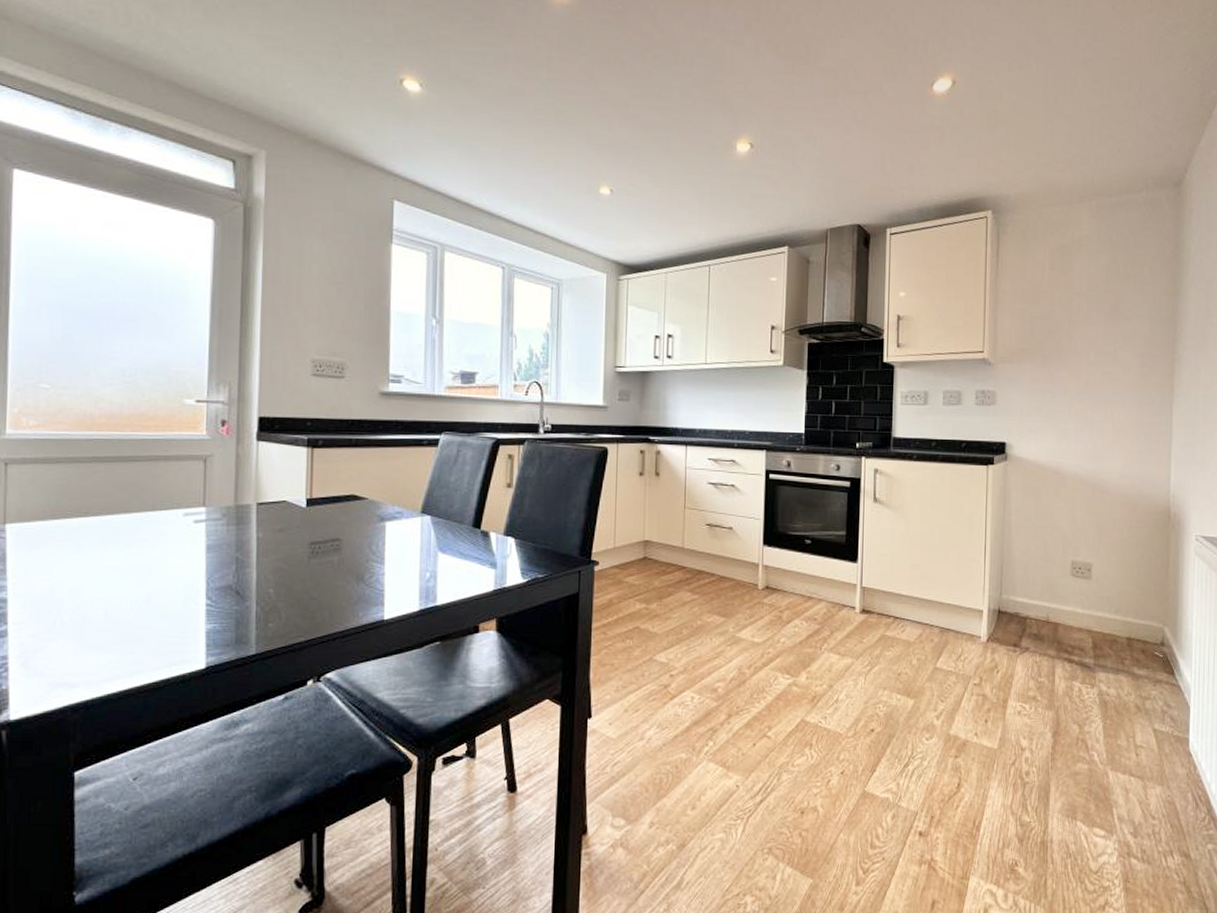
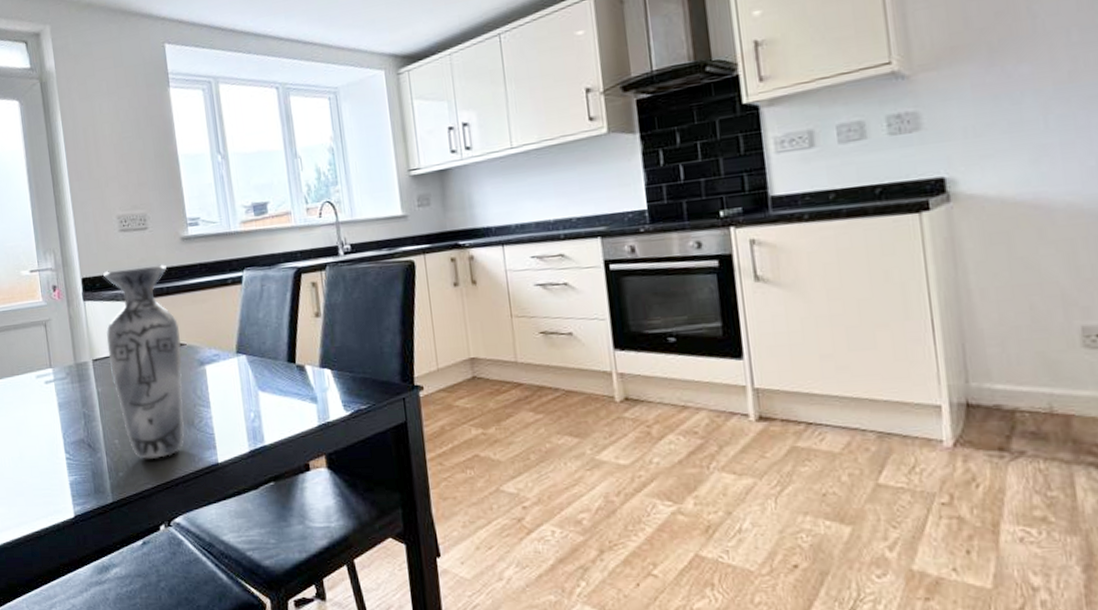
vase: none [277,414,362,611] -> present [103,264,185,459]

